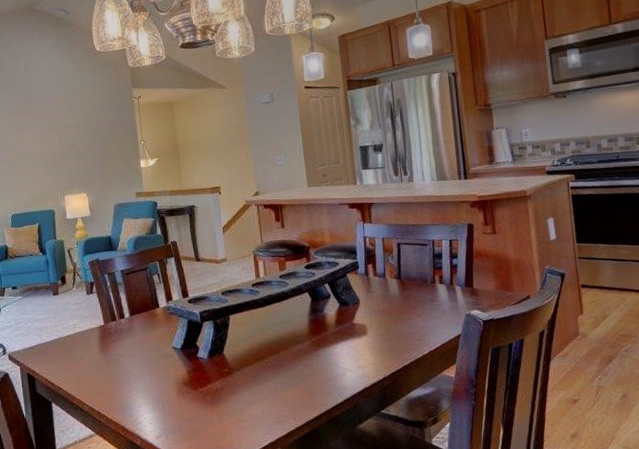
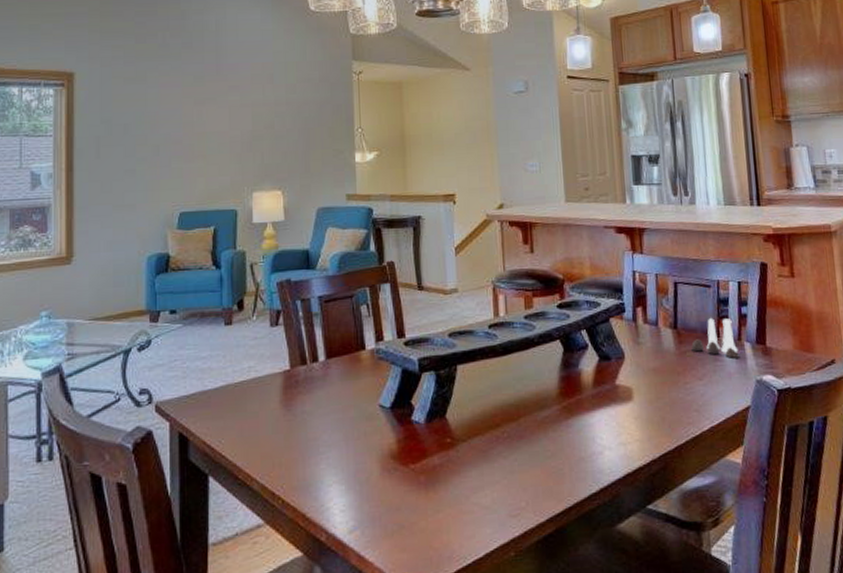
salt and pepper shaker set: none [413,269,451,299] -> present [691,318,739,358]

